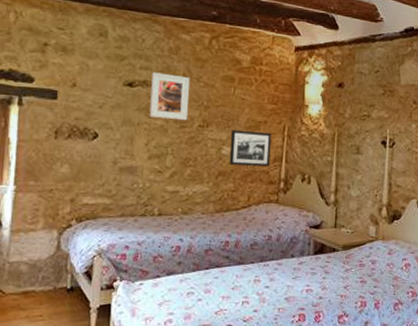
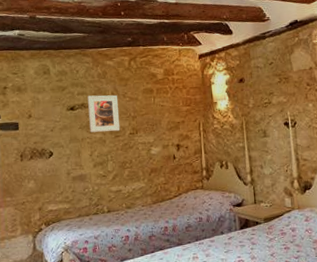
picture frame: present [229,129,272,167] -> none [156,131,192,162]

